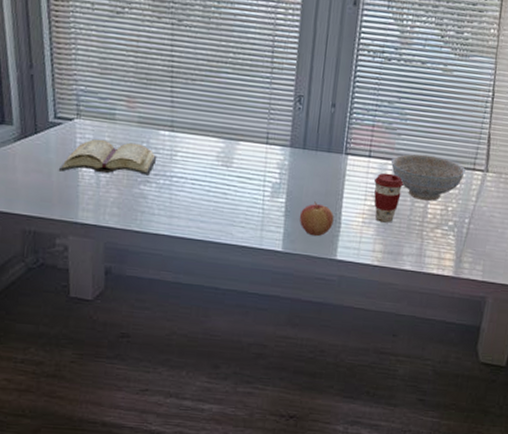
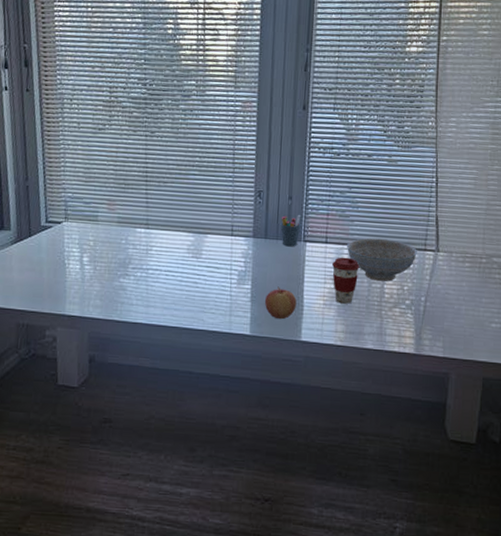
diary: present [58,139,157,176] -> none [48,238,135,269]
pen holder: none [320,124,344,160] -> present [280,215,301,247]

